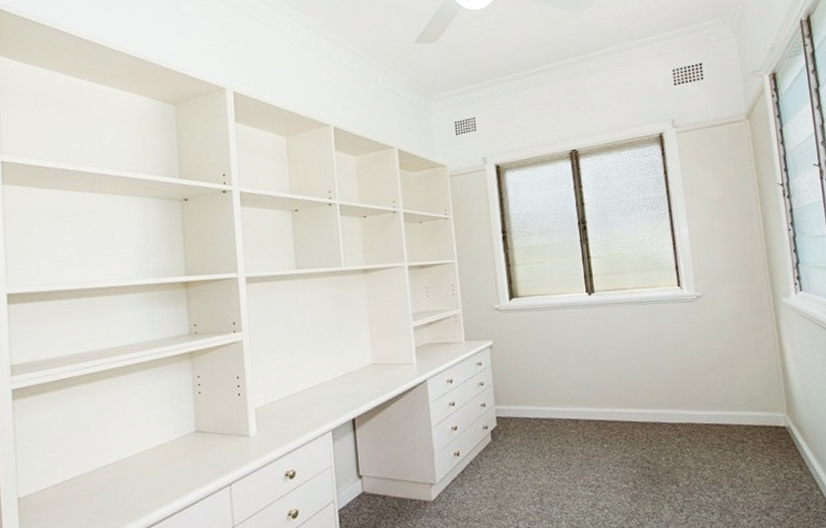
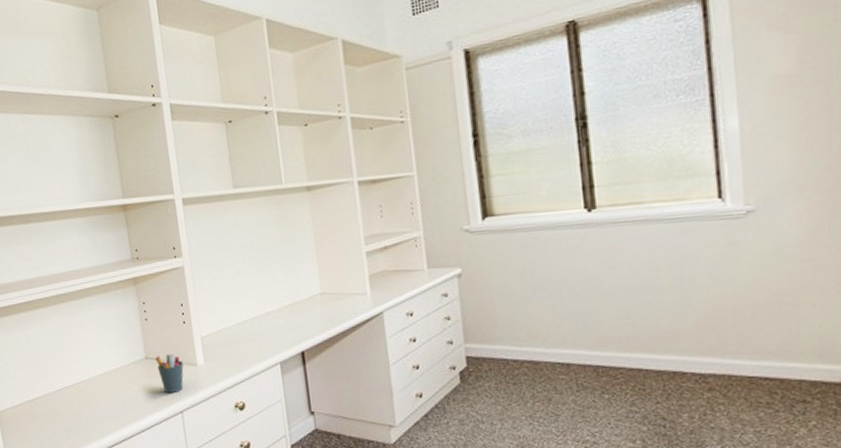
pen holder: none [206,426,235,467] -> present [155,354,184,394]

